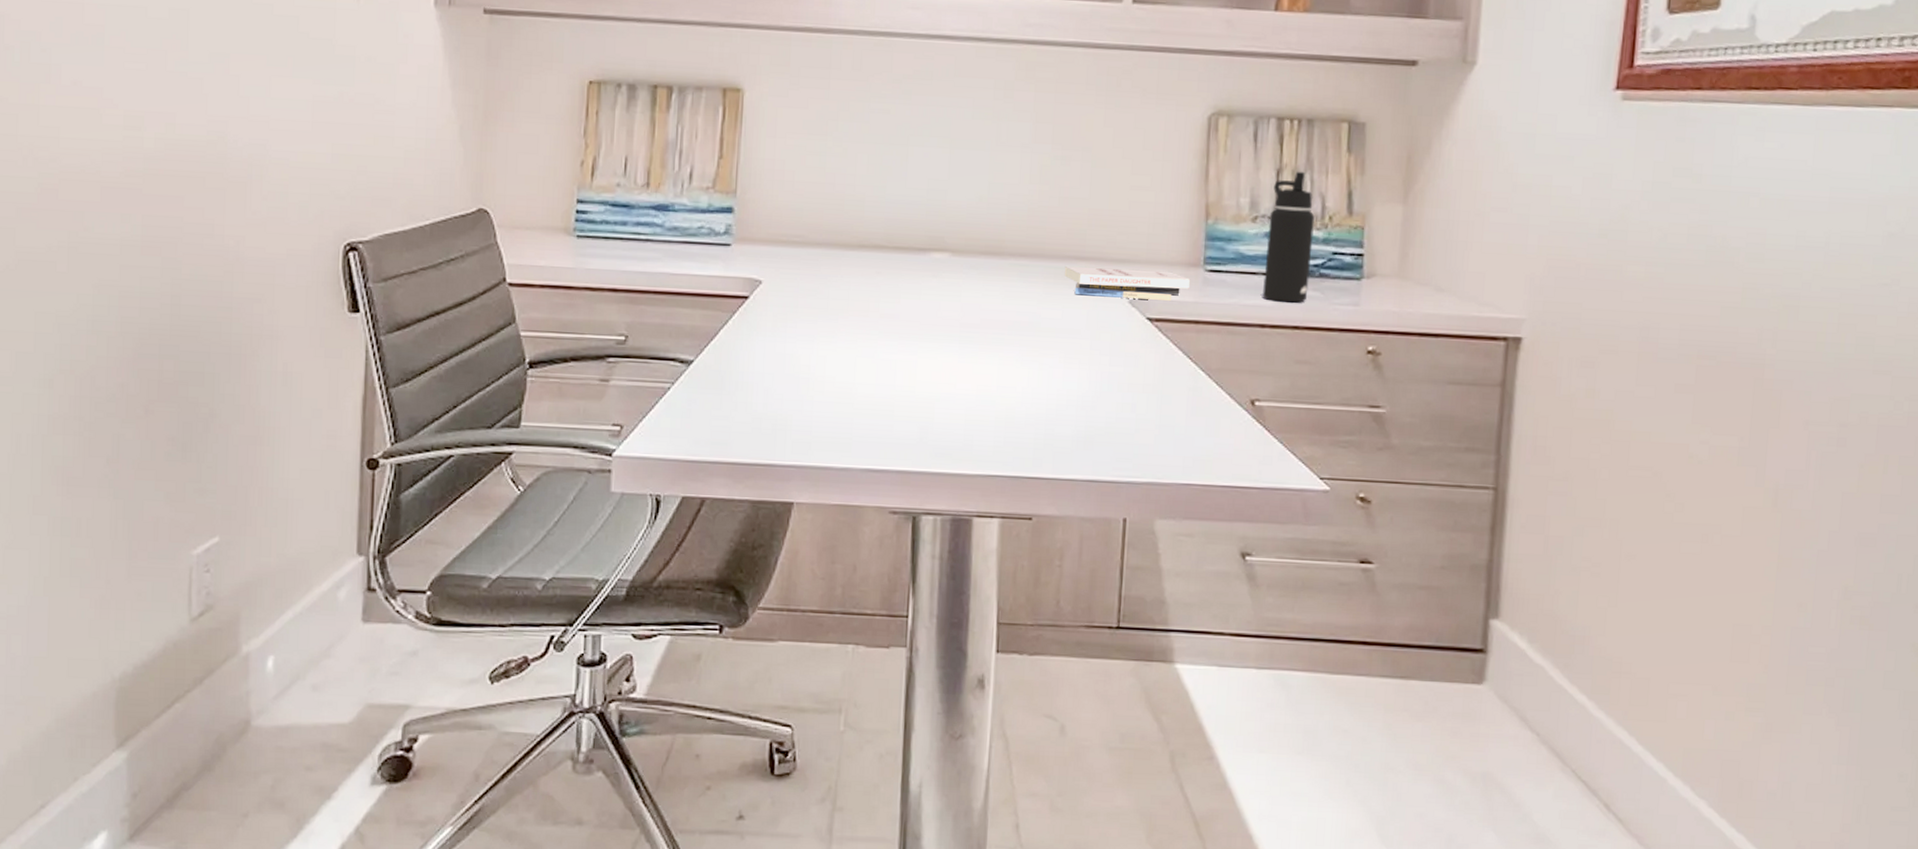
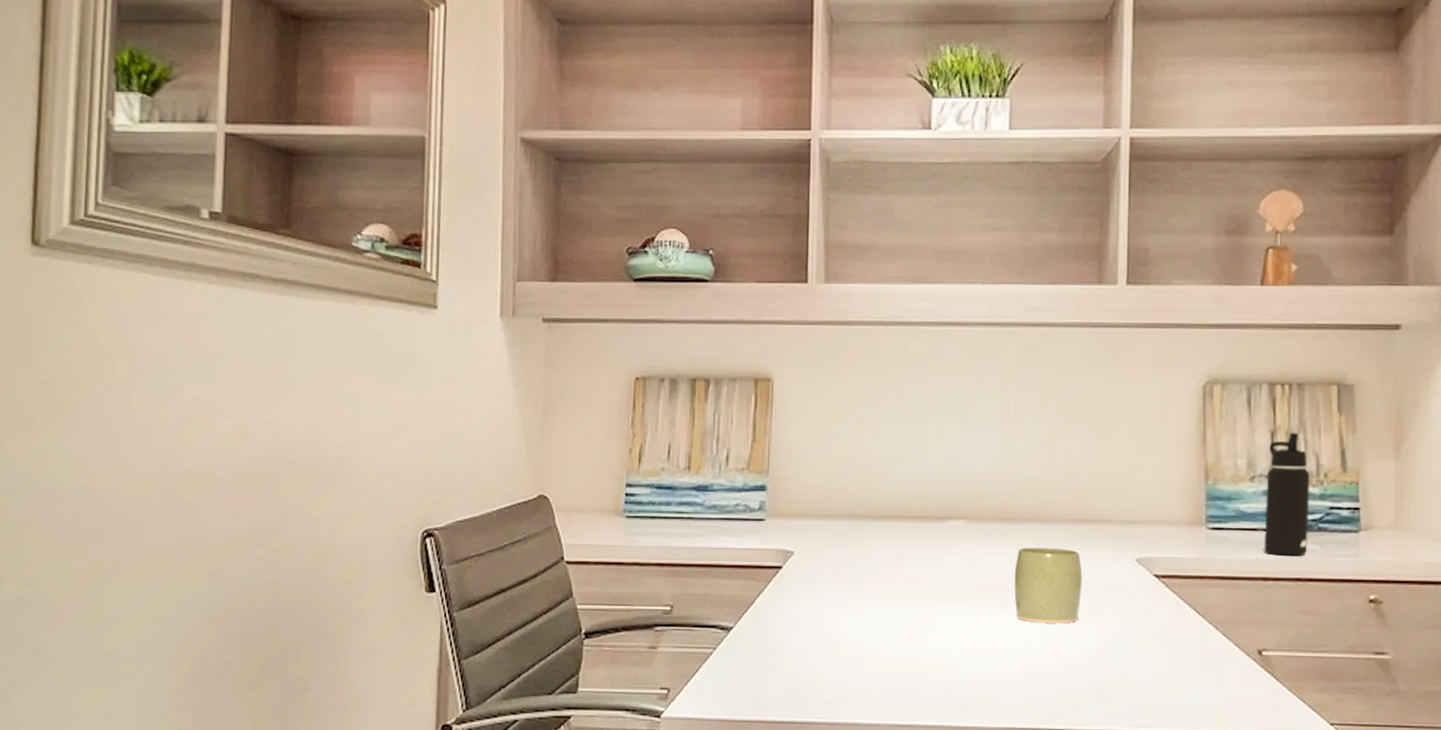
mug: none [998,284,1072,367] -> present [1014,547,1082,624]
books: present [1064,266,1191,302] -> none [1073,528,1194,559]

